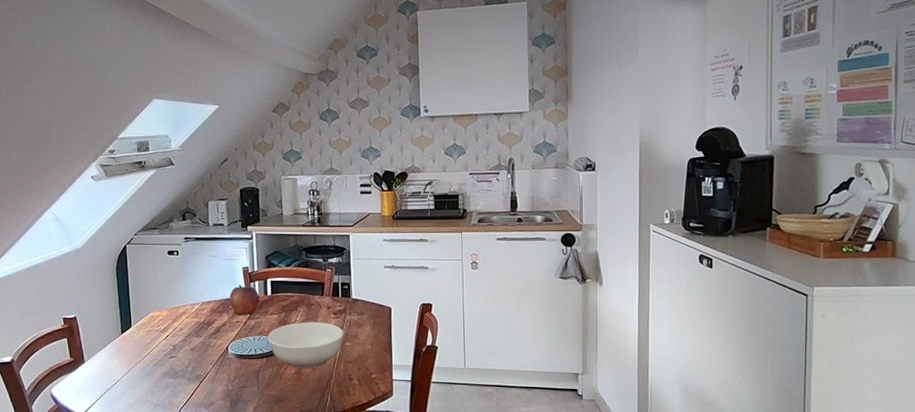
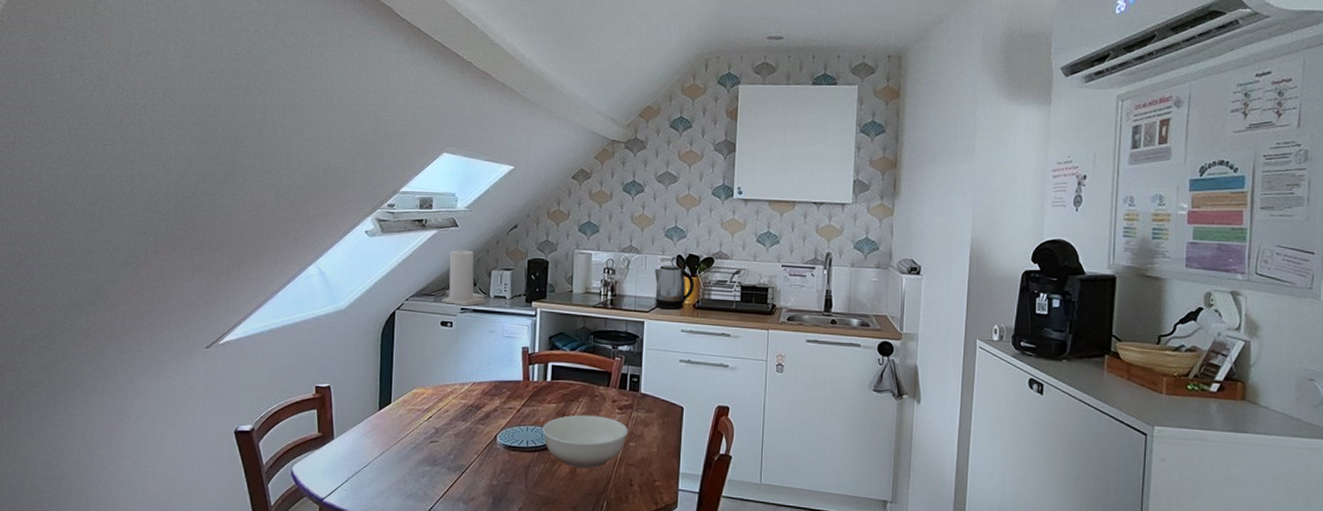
paper towel: none [166,185,207,236] -> present [441,250,487,306]
fruit: present [229,284,260,316] -> none [504,366,538,402]
kettle: none [355,182,392,223] -> present [655,265,695,310]

